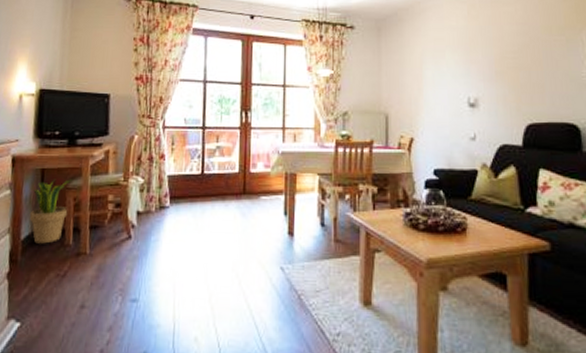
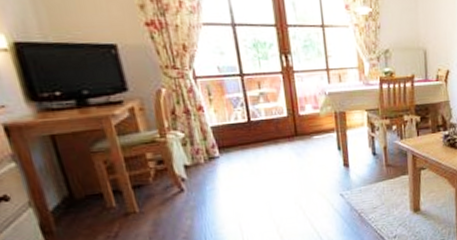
potted plant: present [29,179,73,244] -> none [47,142,101,212]

